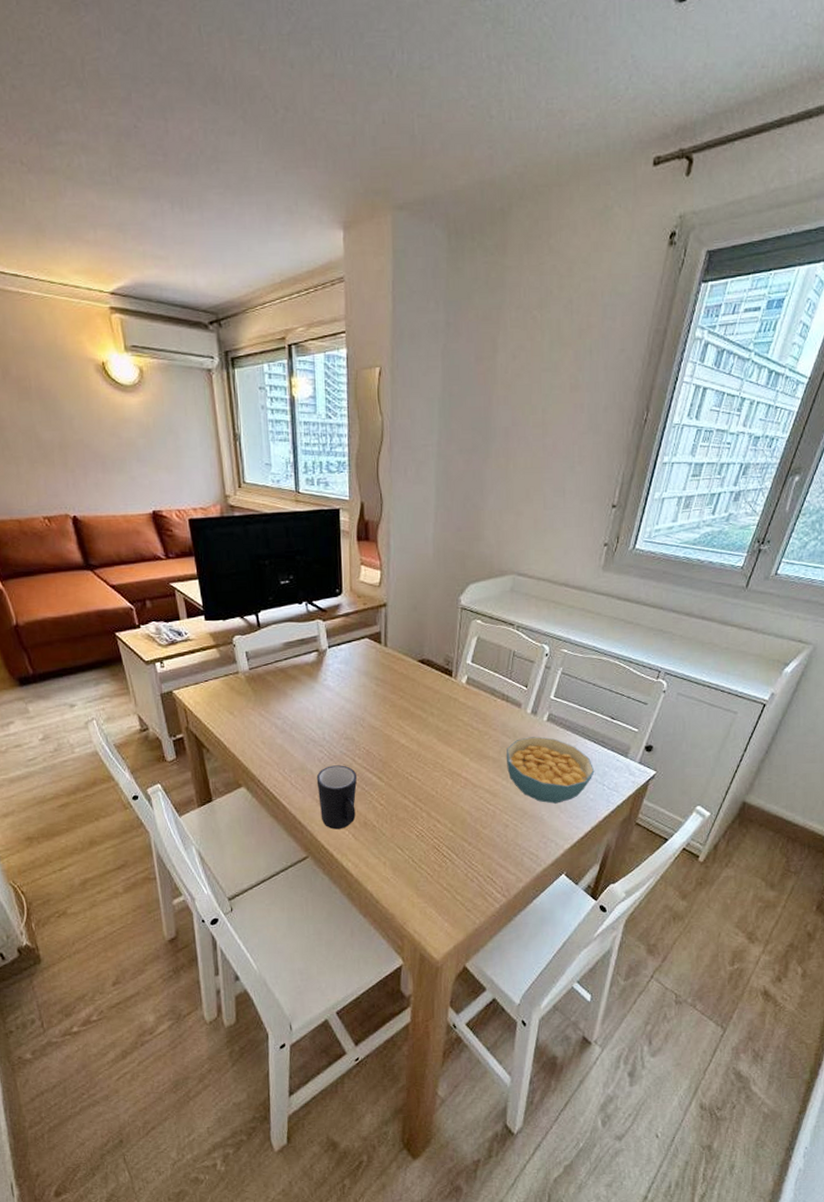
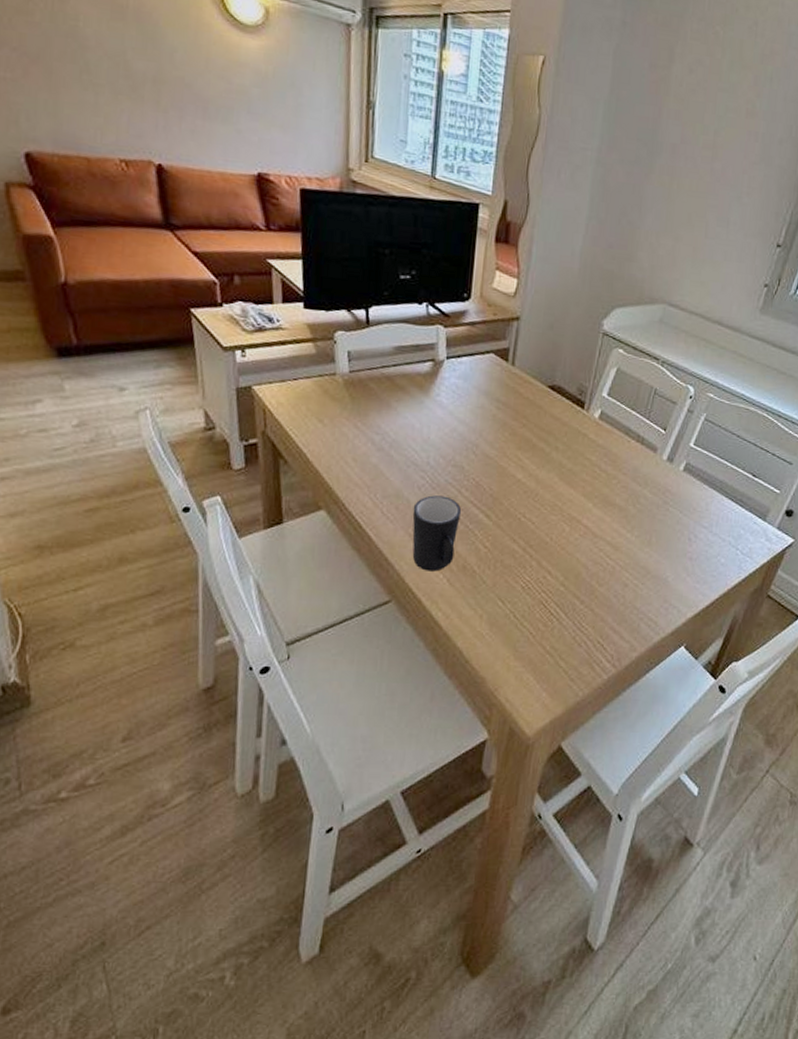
cereal bowl: present [507,736,595,804] -> none [633,486,729,565]

